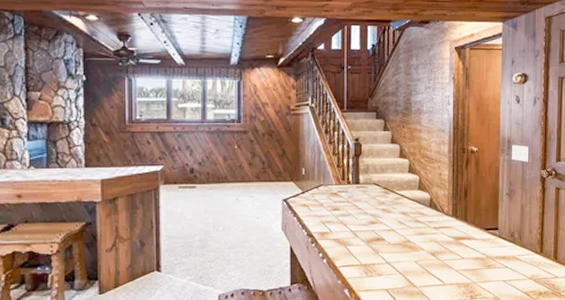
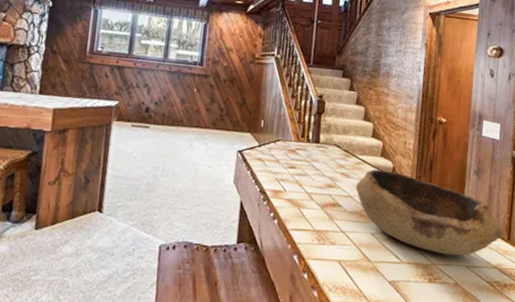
bowl: none [397,202,535,273] -> present [356,169,502,256]

